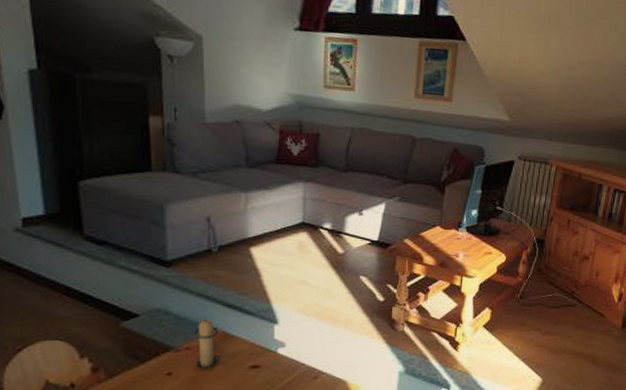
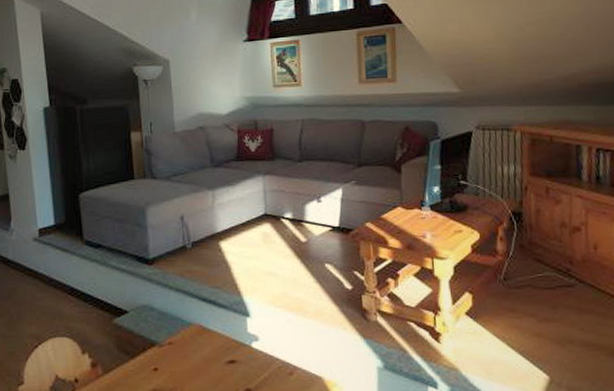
candle: present [194,316,219,369] -> none [175,311,198,364]

